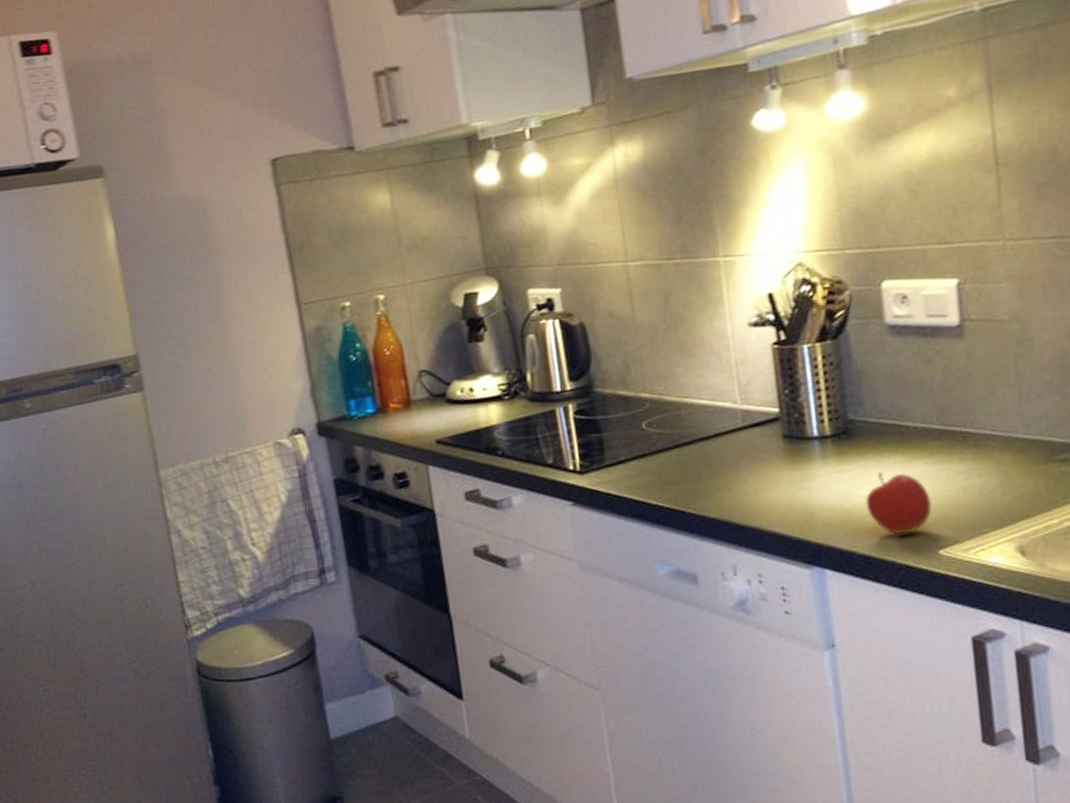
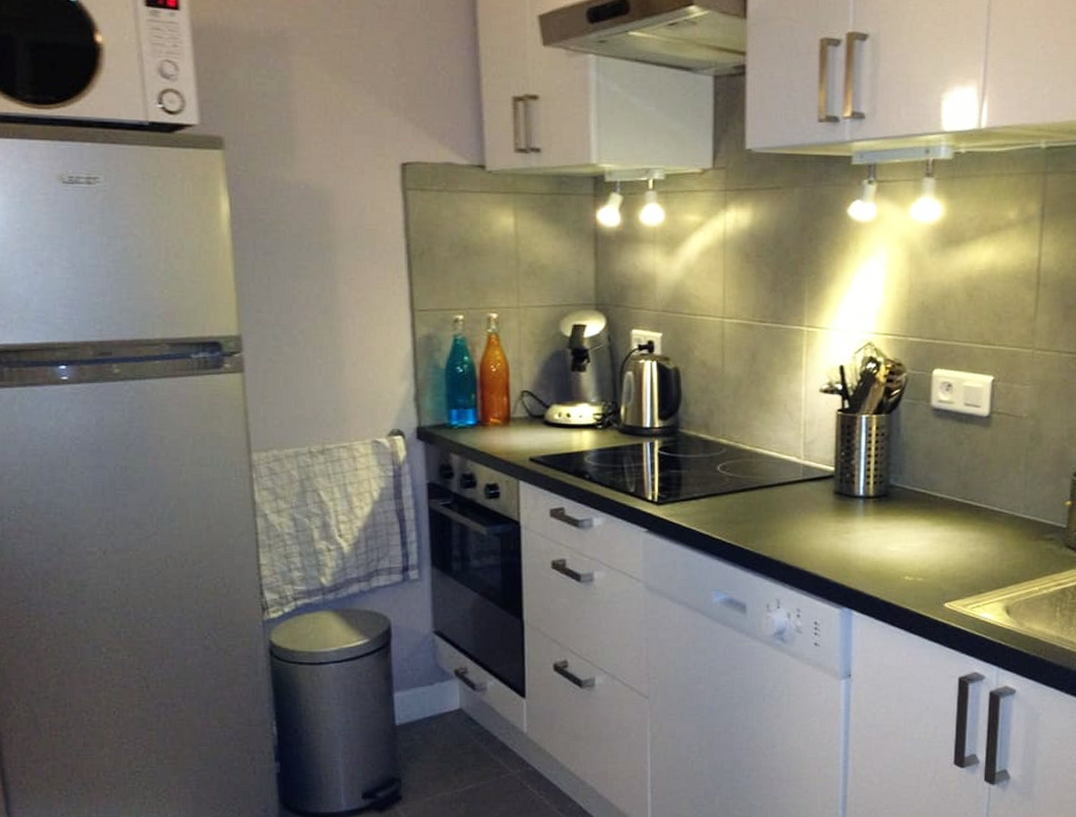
fruit: present [865,472,933,535] -> none [893,532,946,587]

